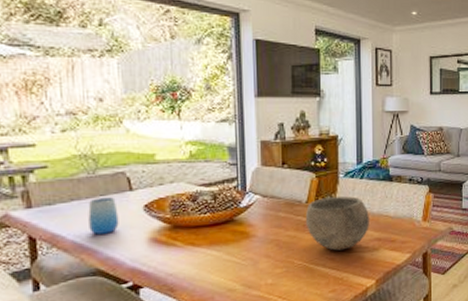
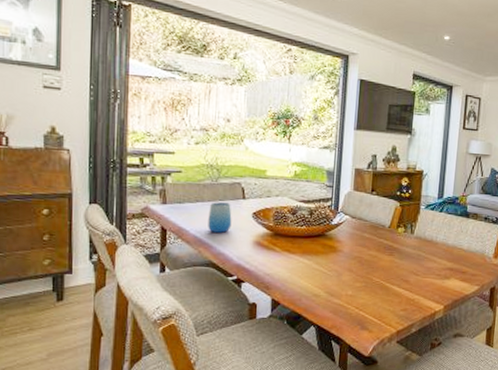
bowl: present [305,196,369,251] -> none [386,224,445,274]

